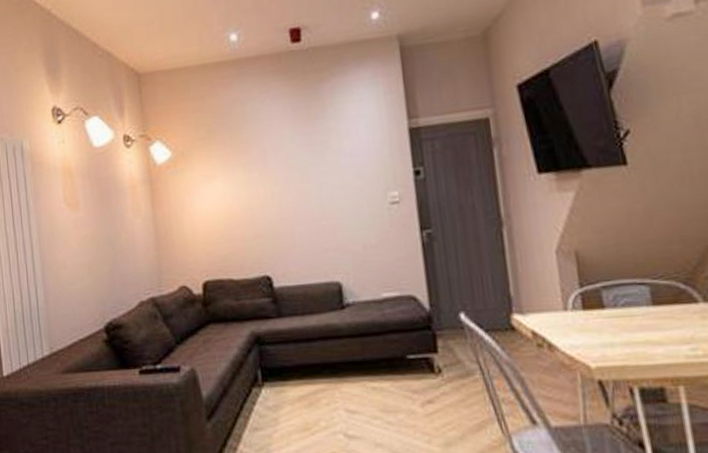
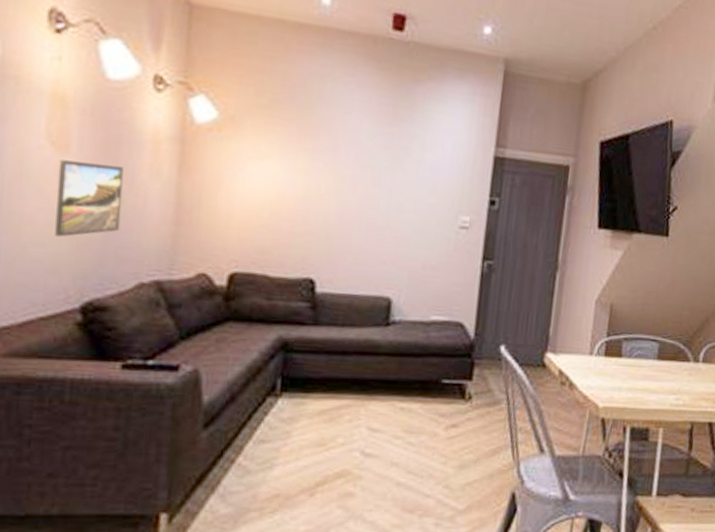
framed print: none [74,212,120,275] -> present [55,160,123,238]

